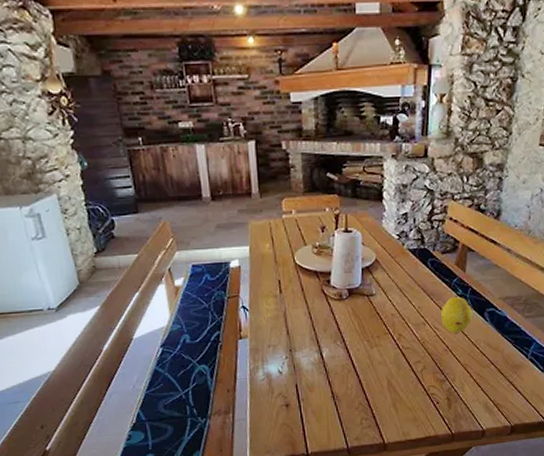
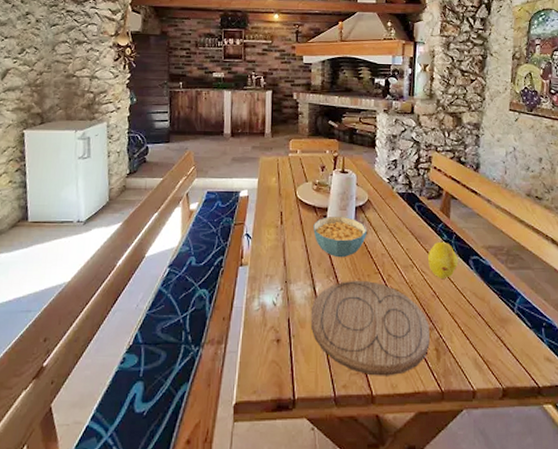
cereal bowl: none [316,279,375,322] -> present [313,216,366,258]
cutting board: none [319,342,441,427] -> present [310,280,430,376]

